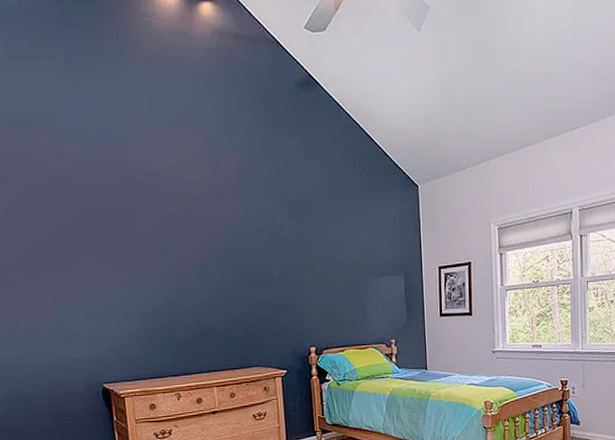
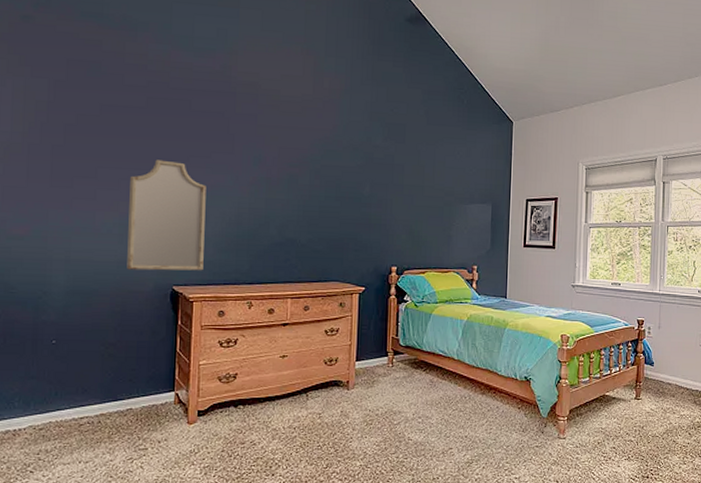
home mirror: none [46,260,129,372] -> present [127,159,206,271]

